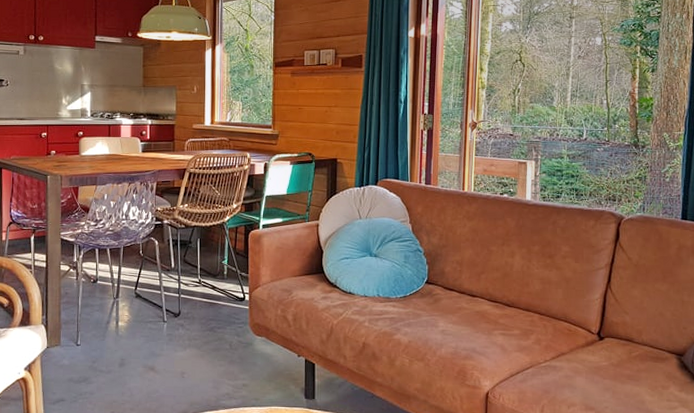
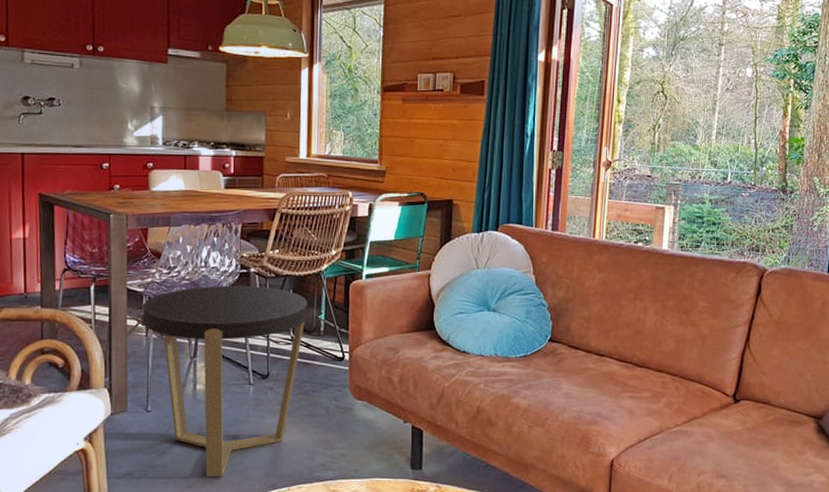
side table: none [73,235,213,404] -> present [141,285,308,478]

